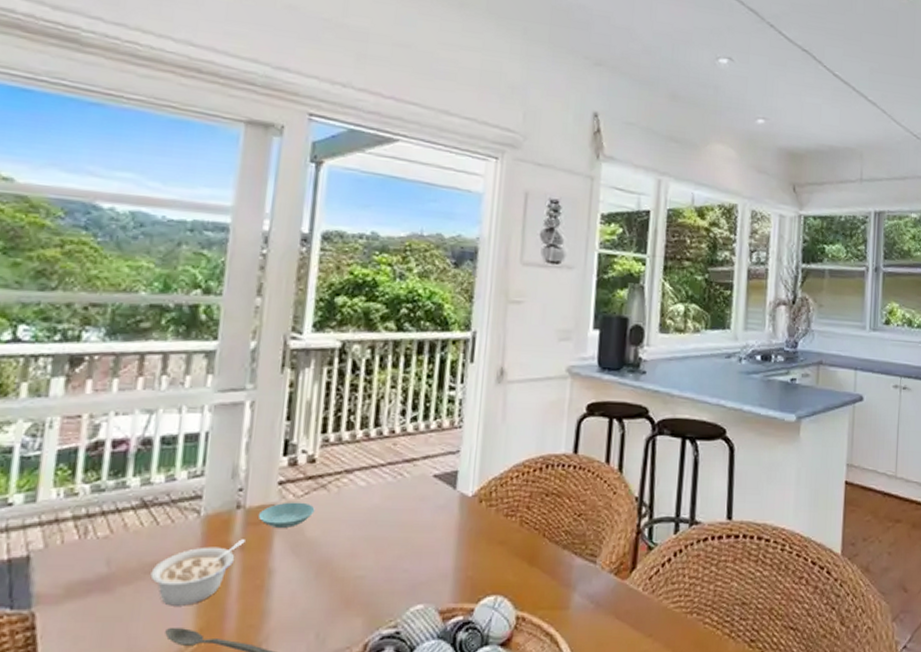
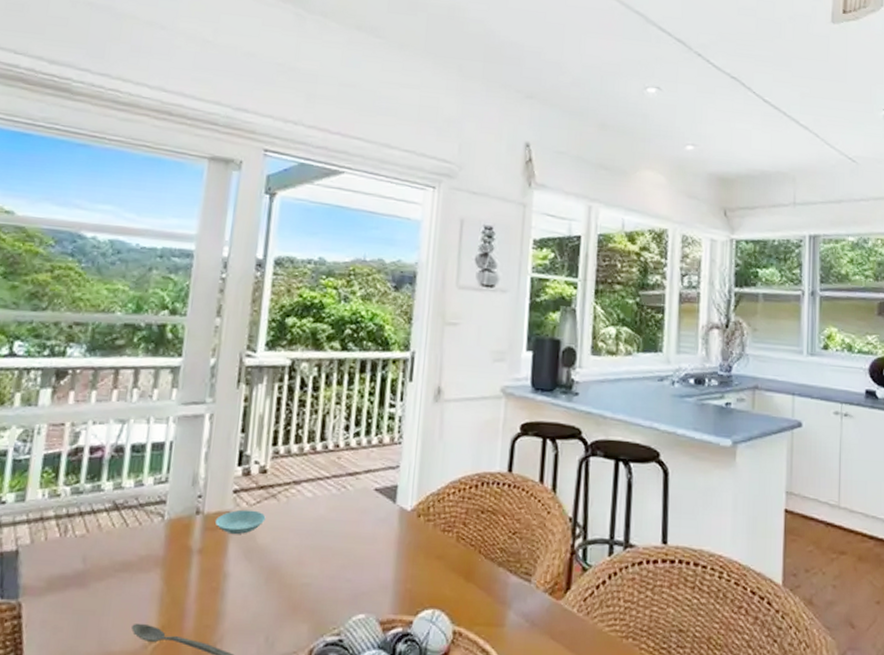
legume: present [150,539,245,606] -> none [120,543,203,604]

